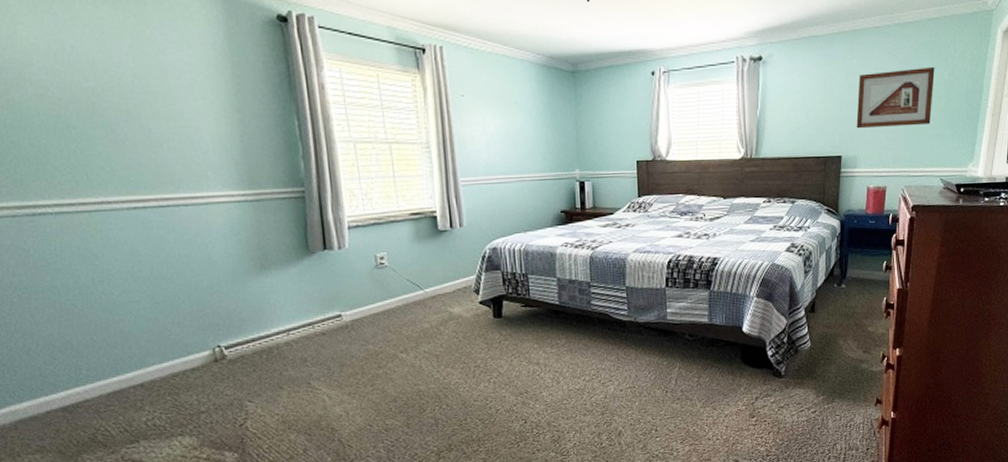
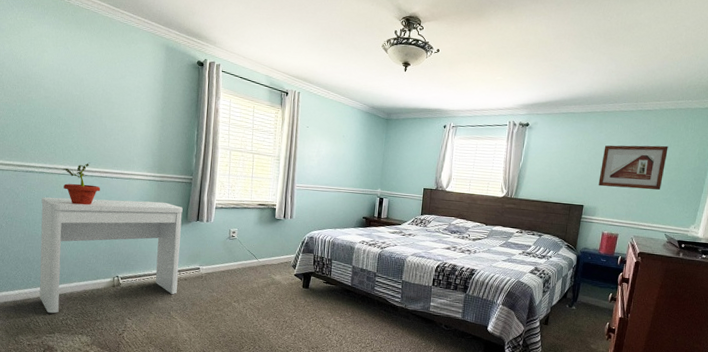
desk: none [69,230,314,416] -> present [39,197,183,314]
potted plant: none [94,188,164,253] -> present [63,162,101,205]

